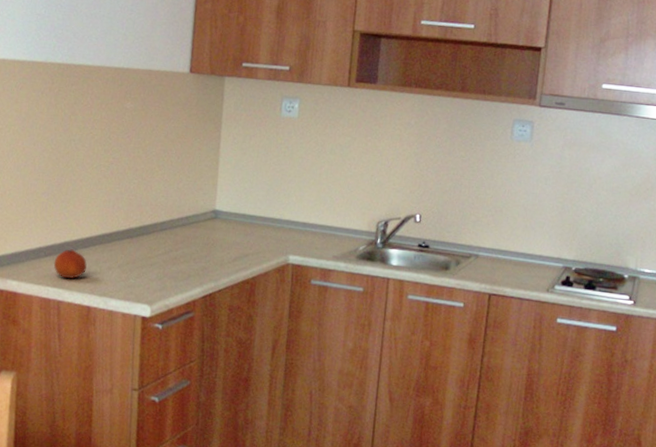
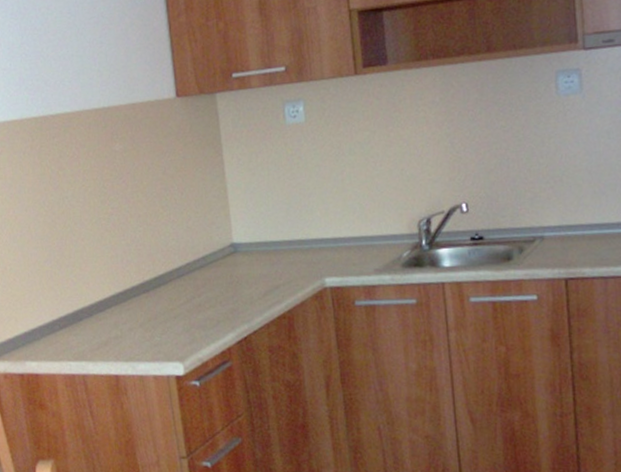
fruit: present [53,249,87,279] -> none [70,316,106,349]

